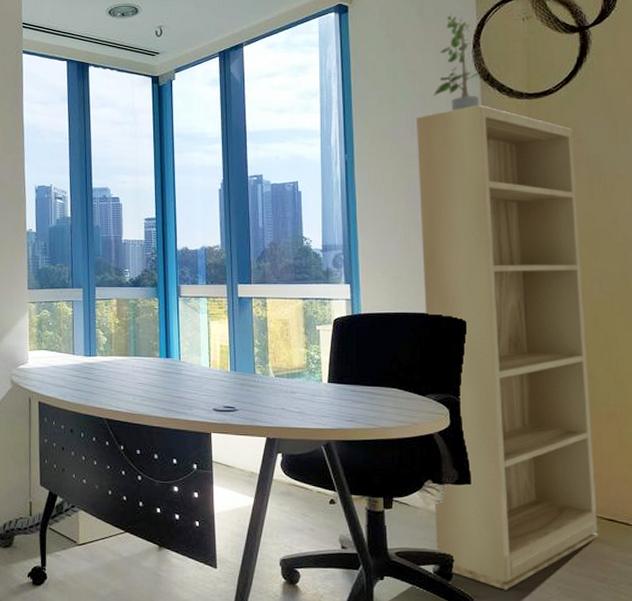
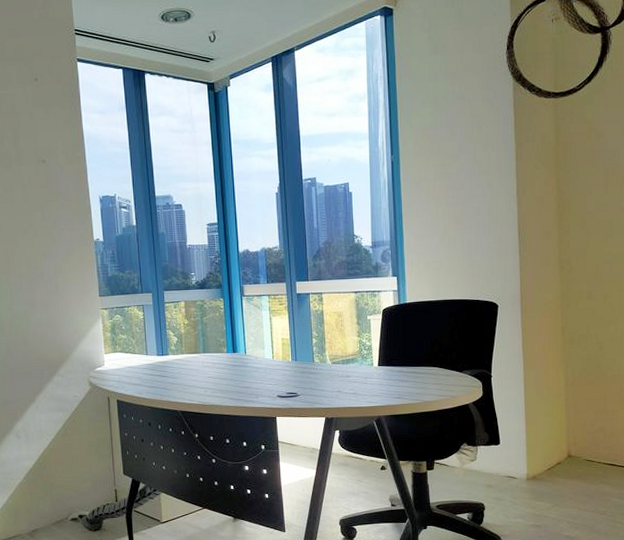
bookshelf: present [416,105,598,590] -> none [456,105,601,528]
potted plant: present [433,14,481,111] -> none [471,16,514,111]

